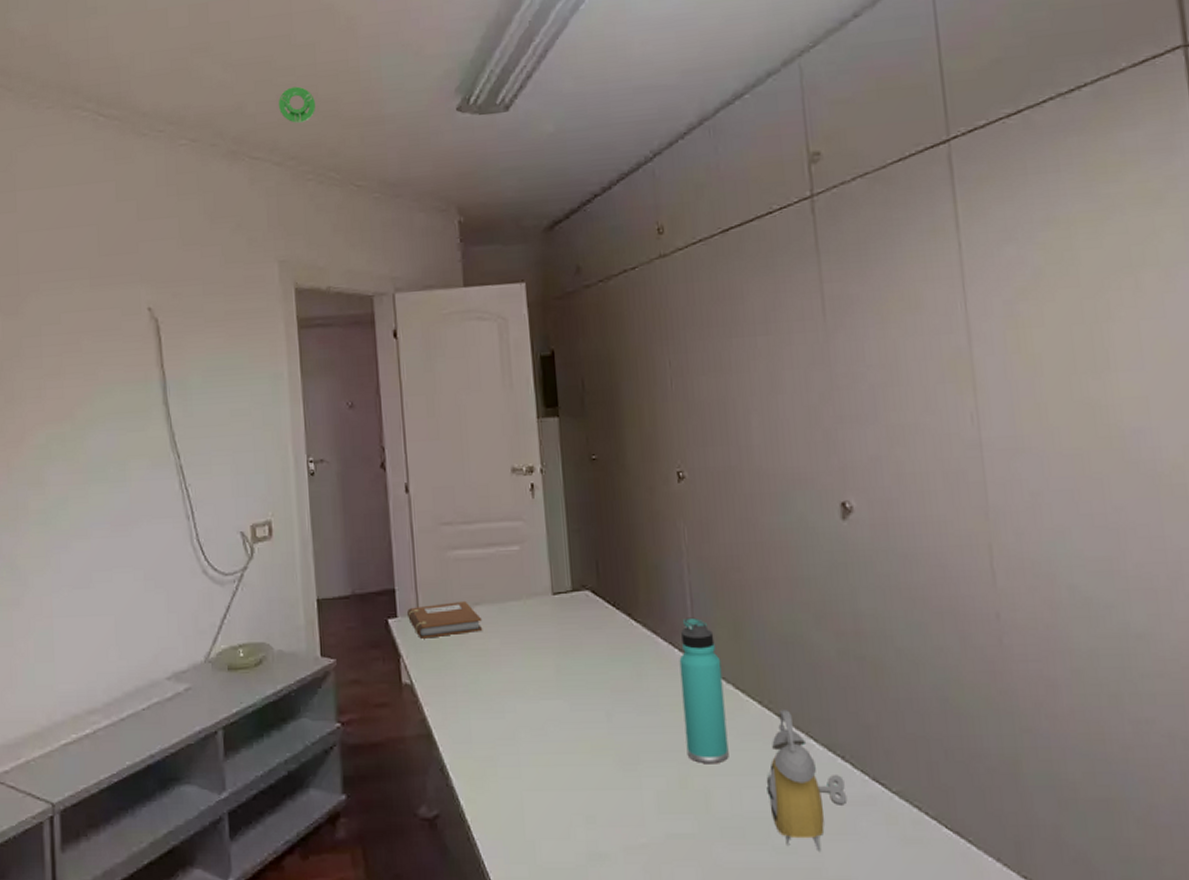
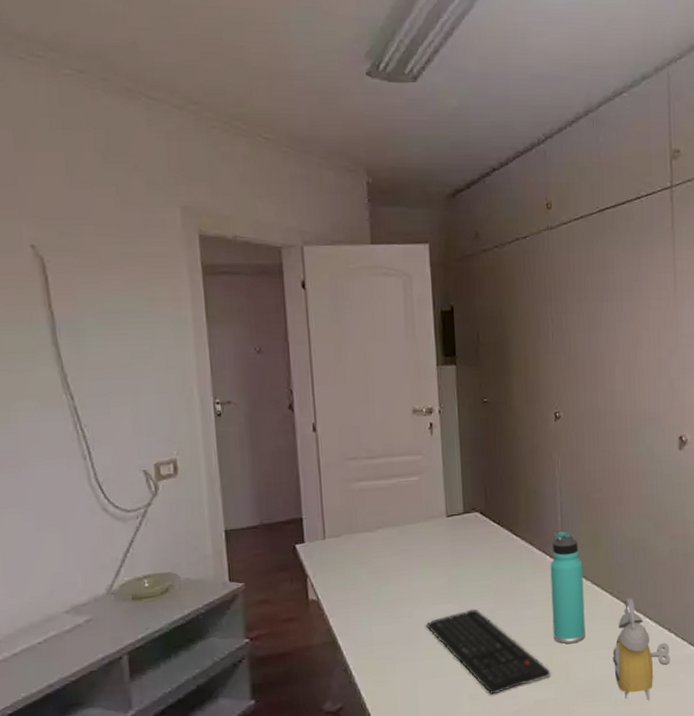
smoke detector: present [279,86,315,123] -> none [179,29,220,67]
notebook: present [407,600,483,639] -> none [314,525,385,560]
keyboard: none [532,708,685,820] -> present [426,609,550,695]

